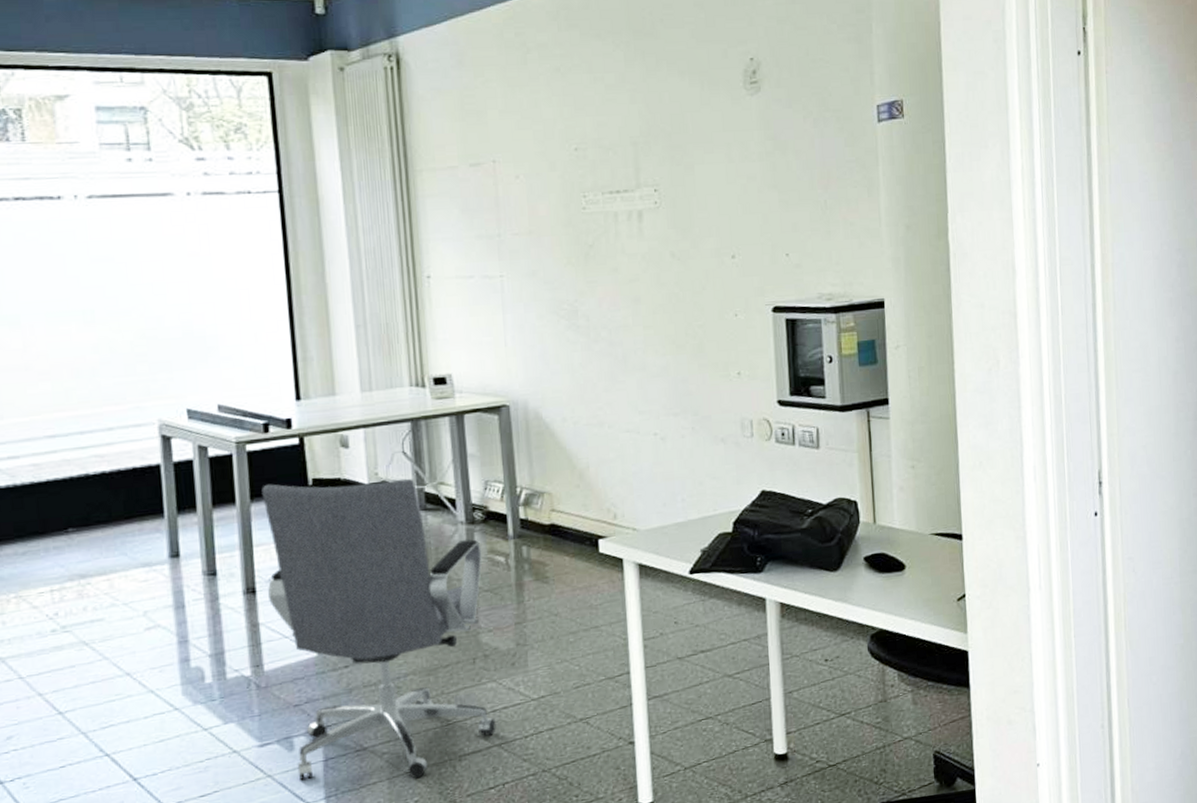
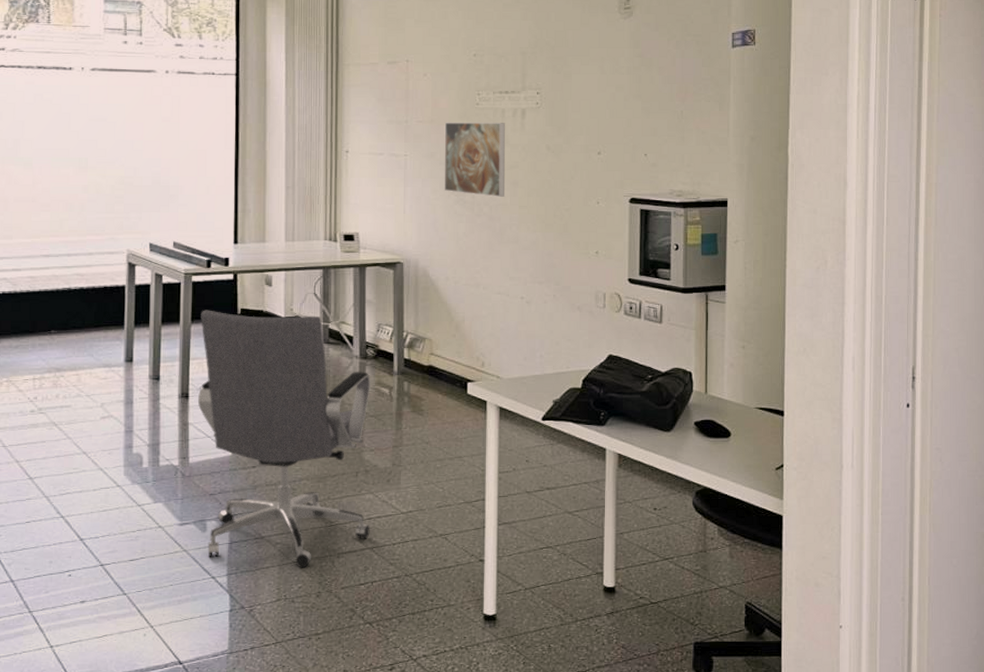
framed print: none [545,229,625,318] -> present [444,122,506,197]

